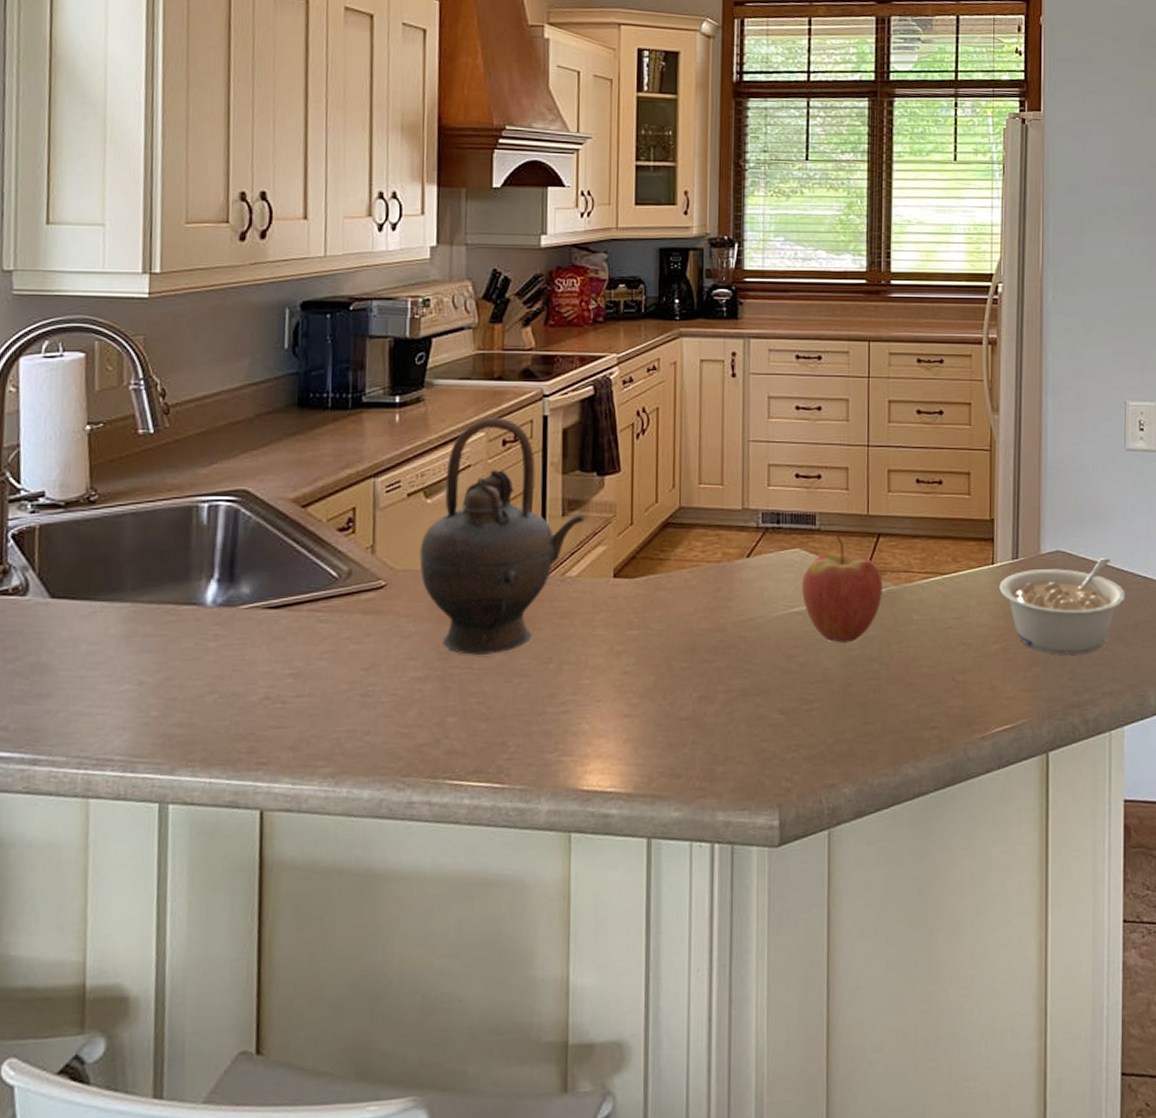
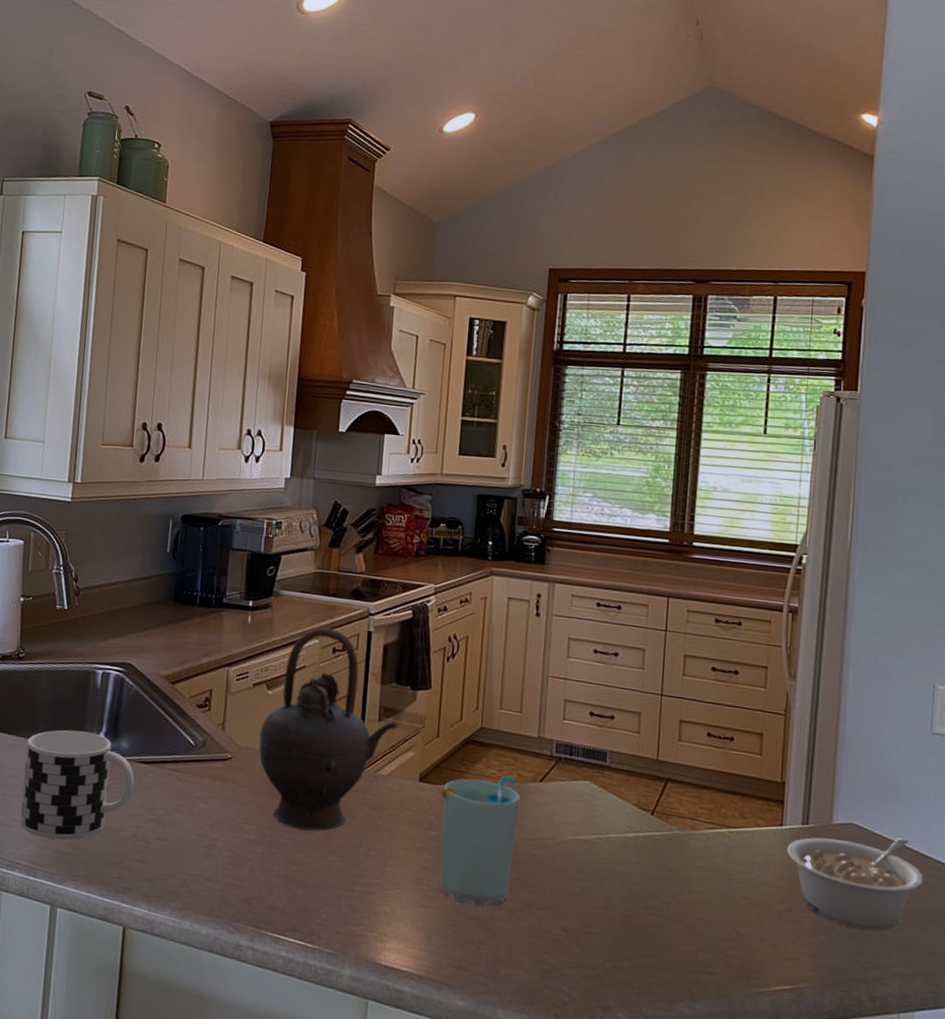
cup: none [108,581,262,722] -> present [20,730,135,840]
cup: none [639,556,728,704] -> present [440,775,521,906]
fruit: present [801,536,882,643] -> none [589,775,668,877]

